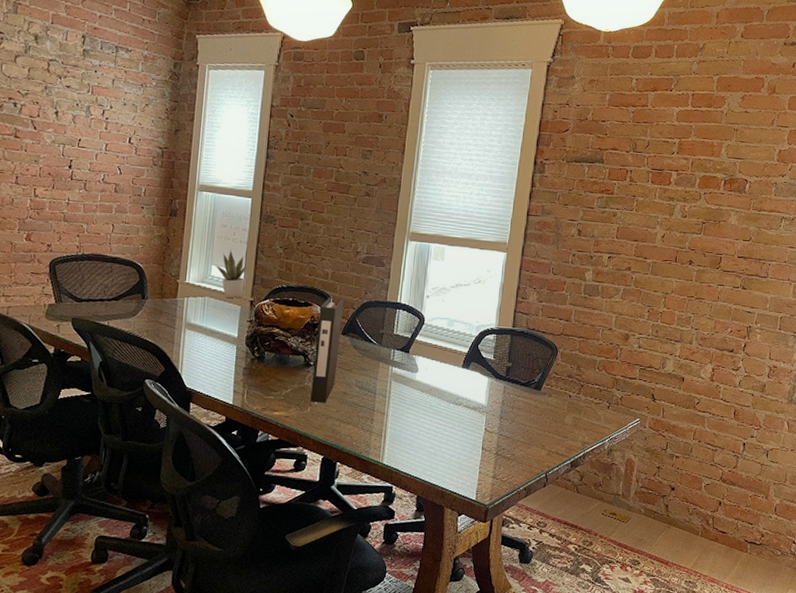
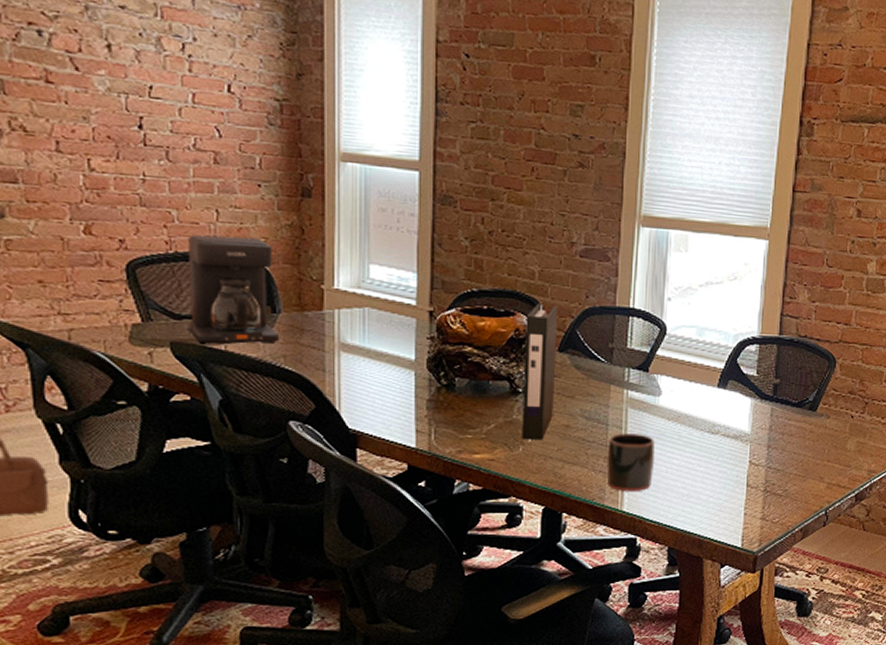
coffee maker: none [85,241,147,321] -> present [188,234,280,344]
potted plant: present [215,249,247,299] -> none [374,242,420,310]
mug: none [372,401,411,448] -> present [606,433,656,491]

